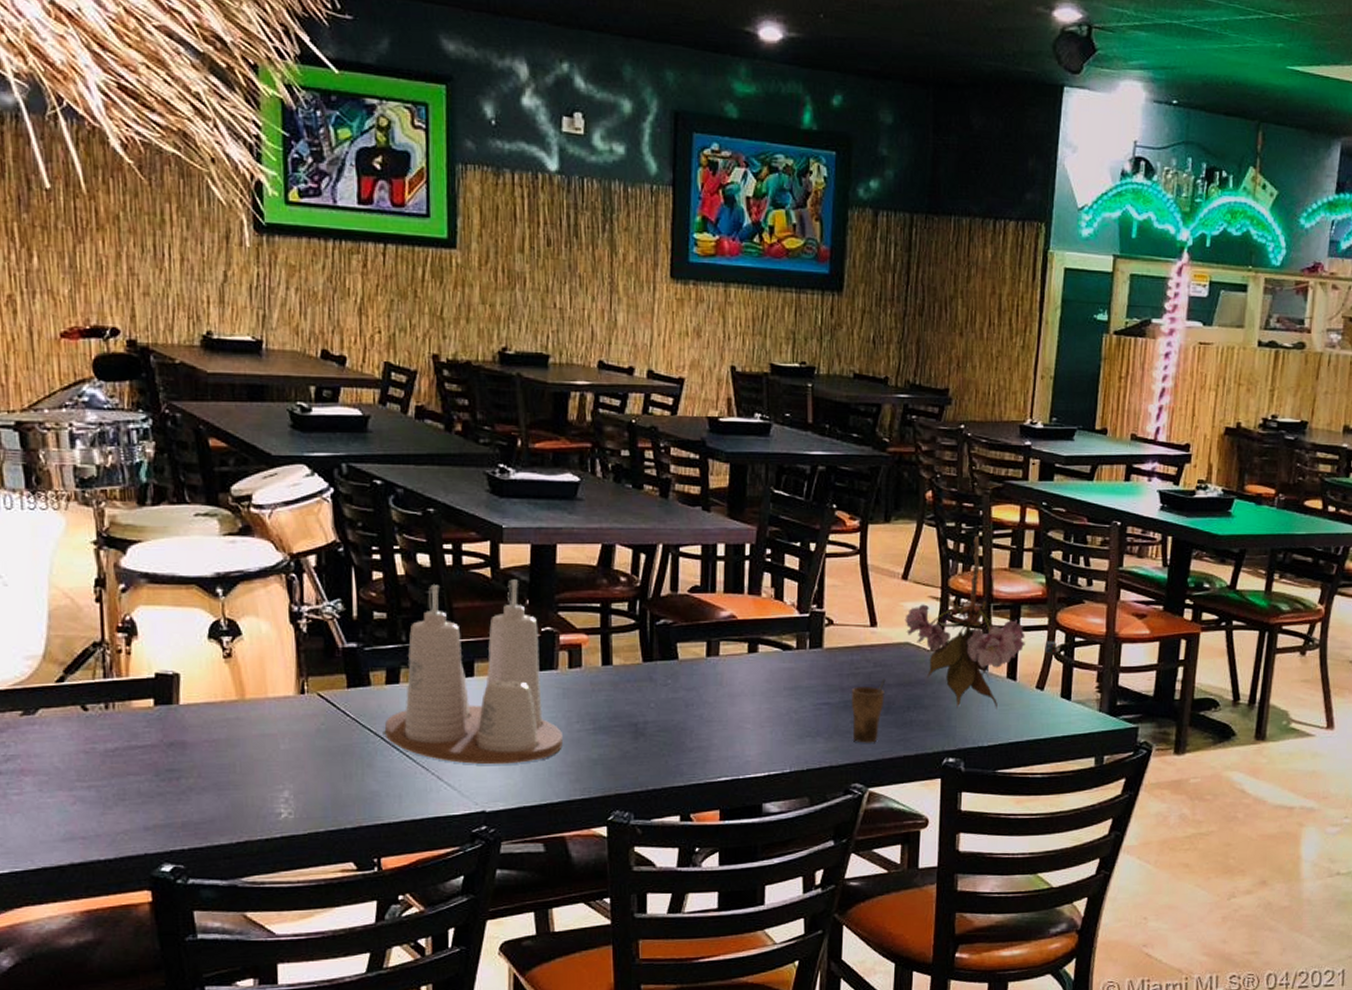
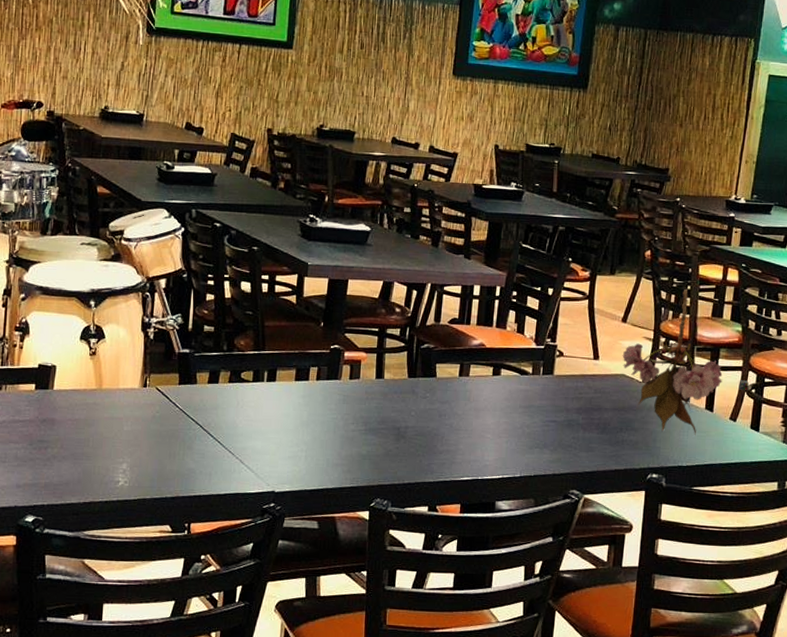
condiment set: present [385,579,563,765] -> none [204,305,340,454]
cup: present [851,679,886,743] -> none [573,403,604,457]

